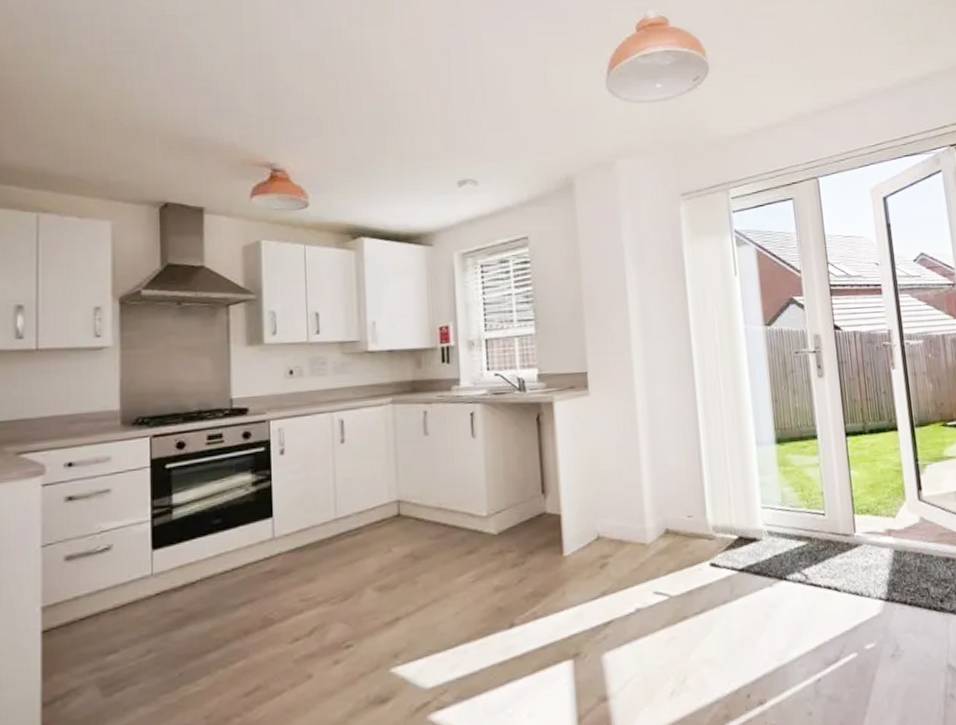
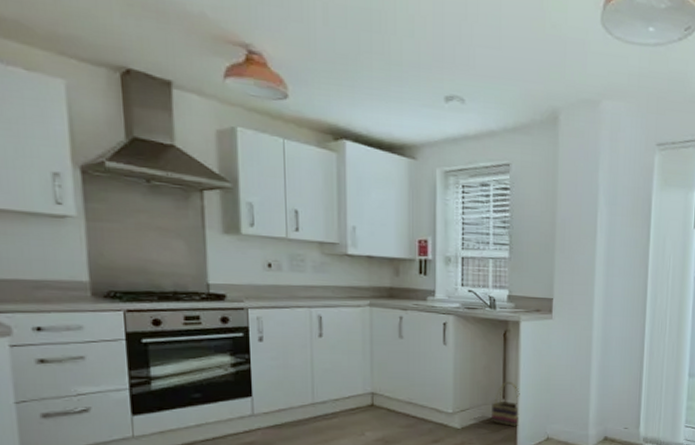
basket: none [530,472,562,526] -> present [492,381,520,426]

